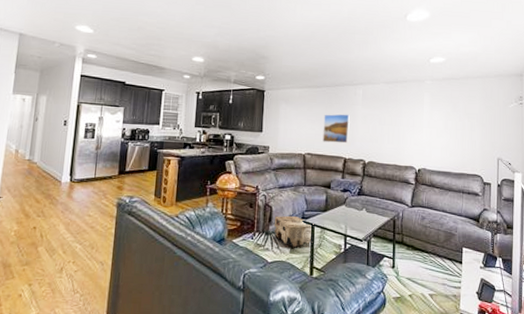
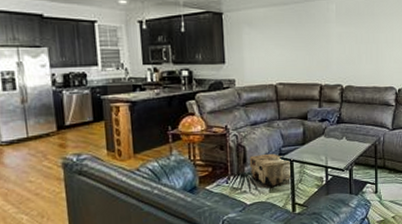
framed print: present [322,114,350,144] -> none [294,34,324,69]

